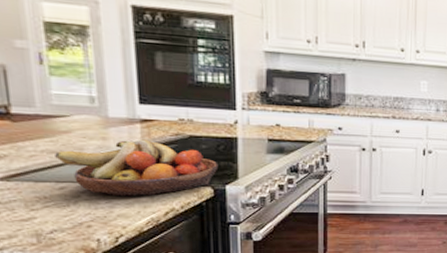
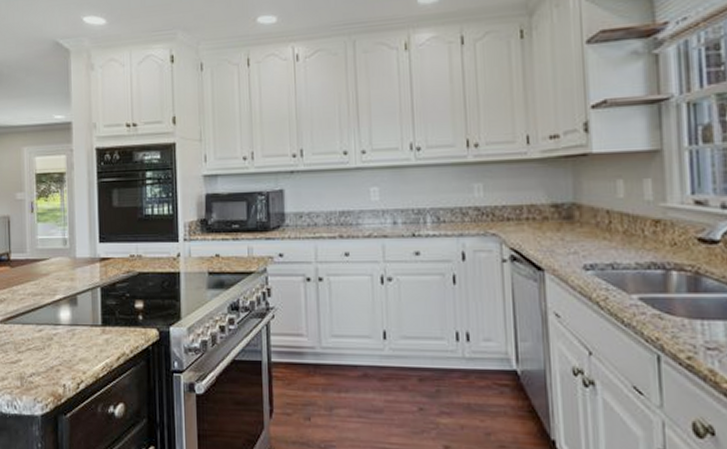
fruit bowl: present [55,139,219,197] -> none [37,279,163,340]

